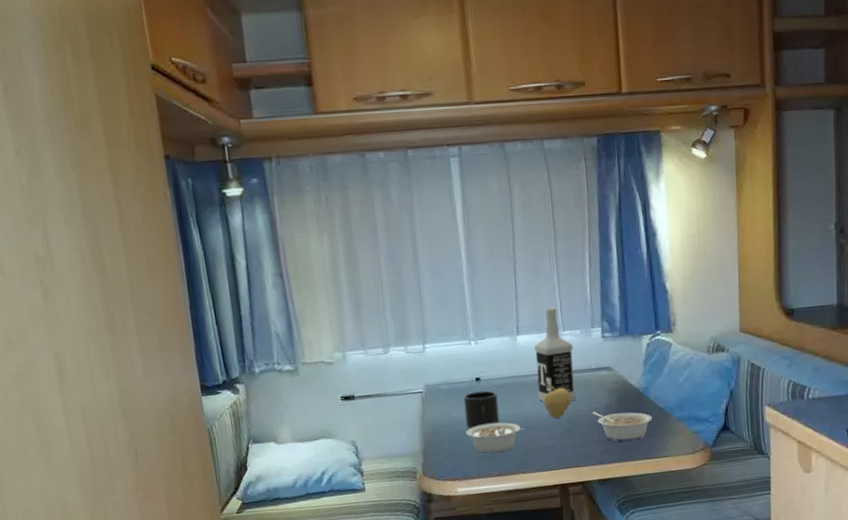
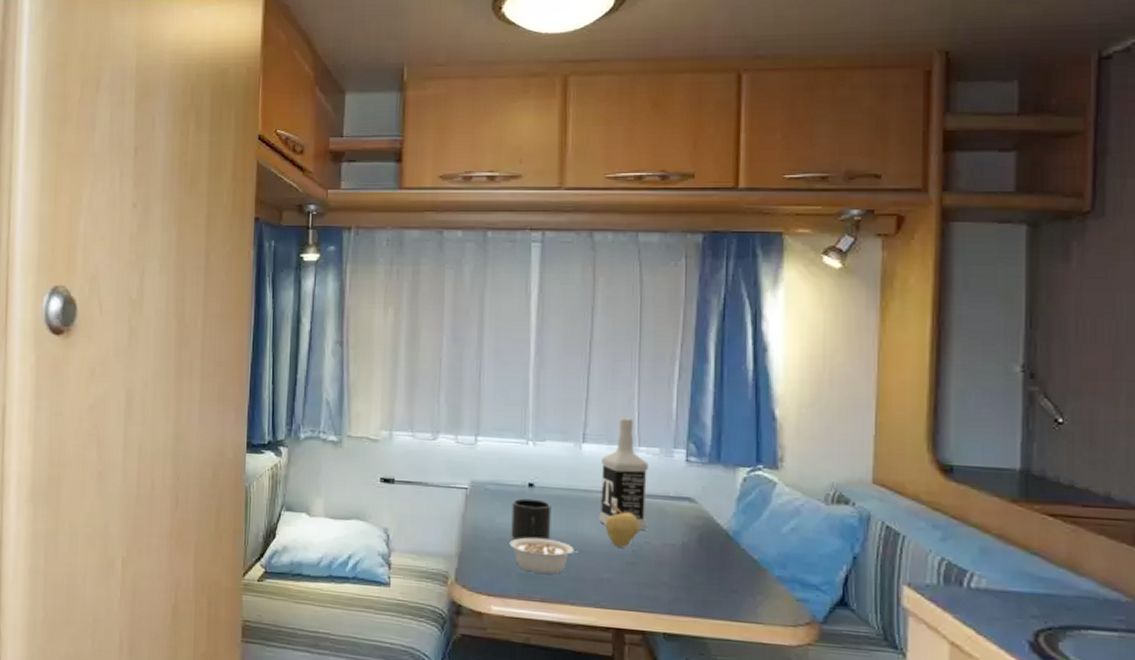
legume: present [591,411,653,443] -> none [663,547,743,595]

